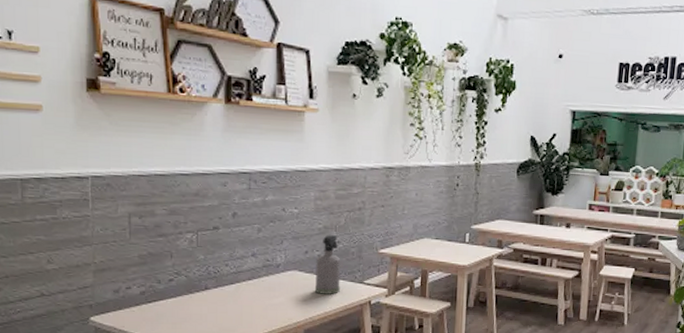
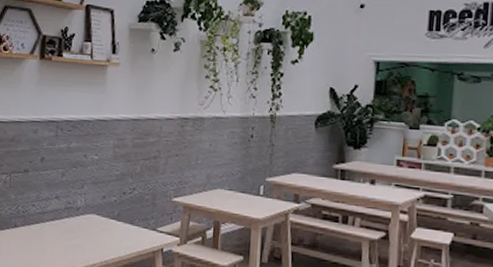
spray bottle: present [314,234,341,294] -> none [110,180,136,240]

